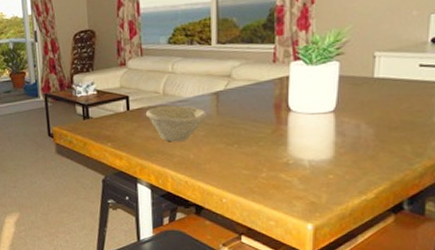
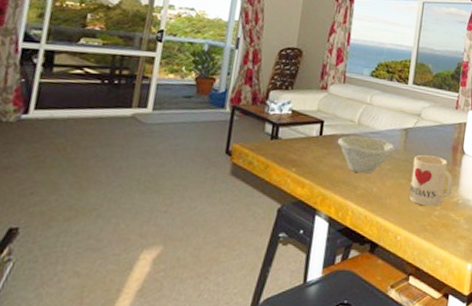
mug: none [229,117,280,169] -> present [409,155,453,207]

